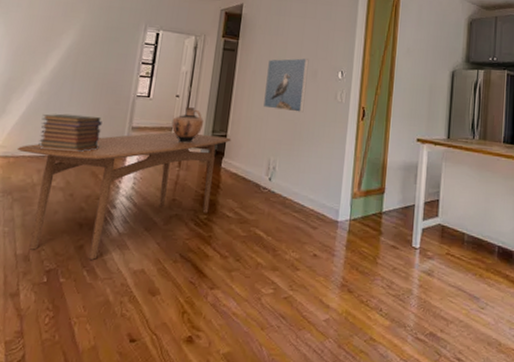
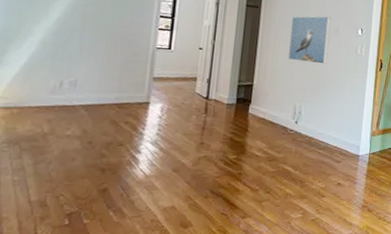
dining table: present [16,132,232,260] -> none [20,82,258,201]
book stack: present [38,113,102,153] -> none [46,64,120,103]
ceramic jug: present [171,107,203,145] -> none [196,59,229,93]

